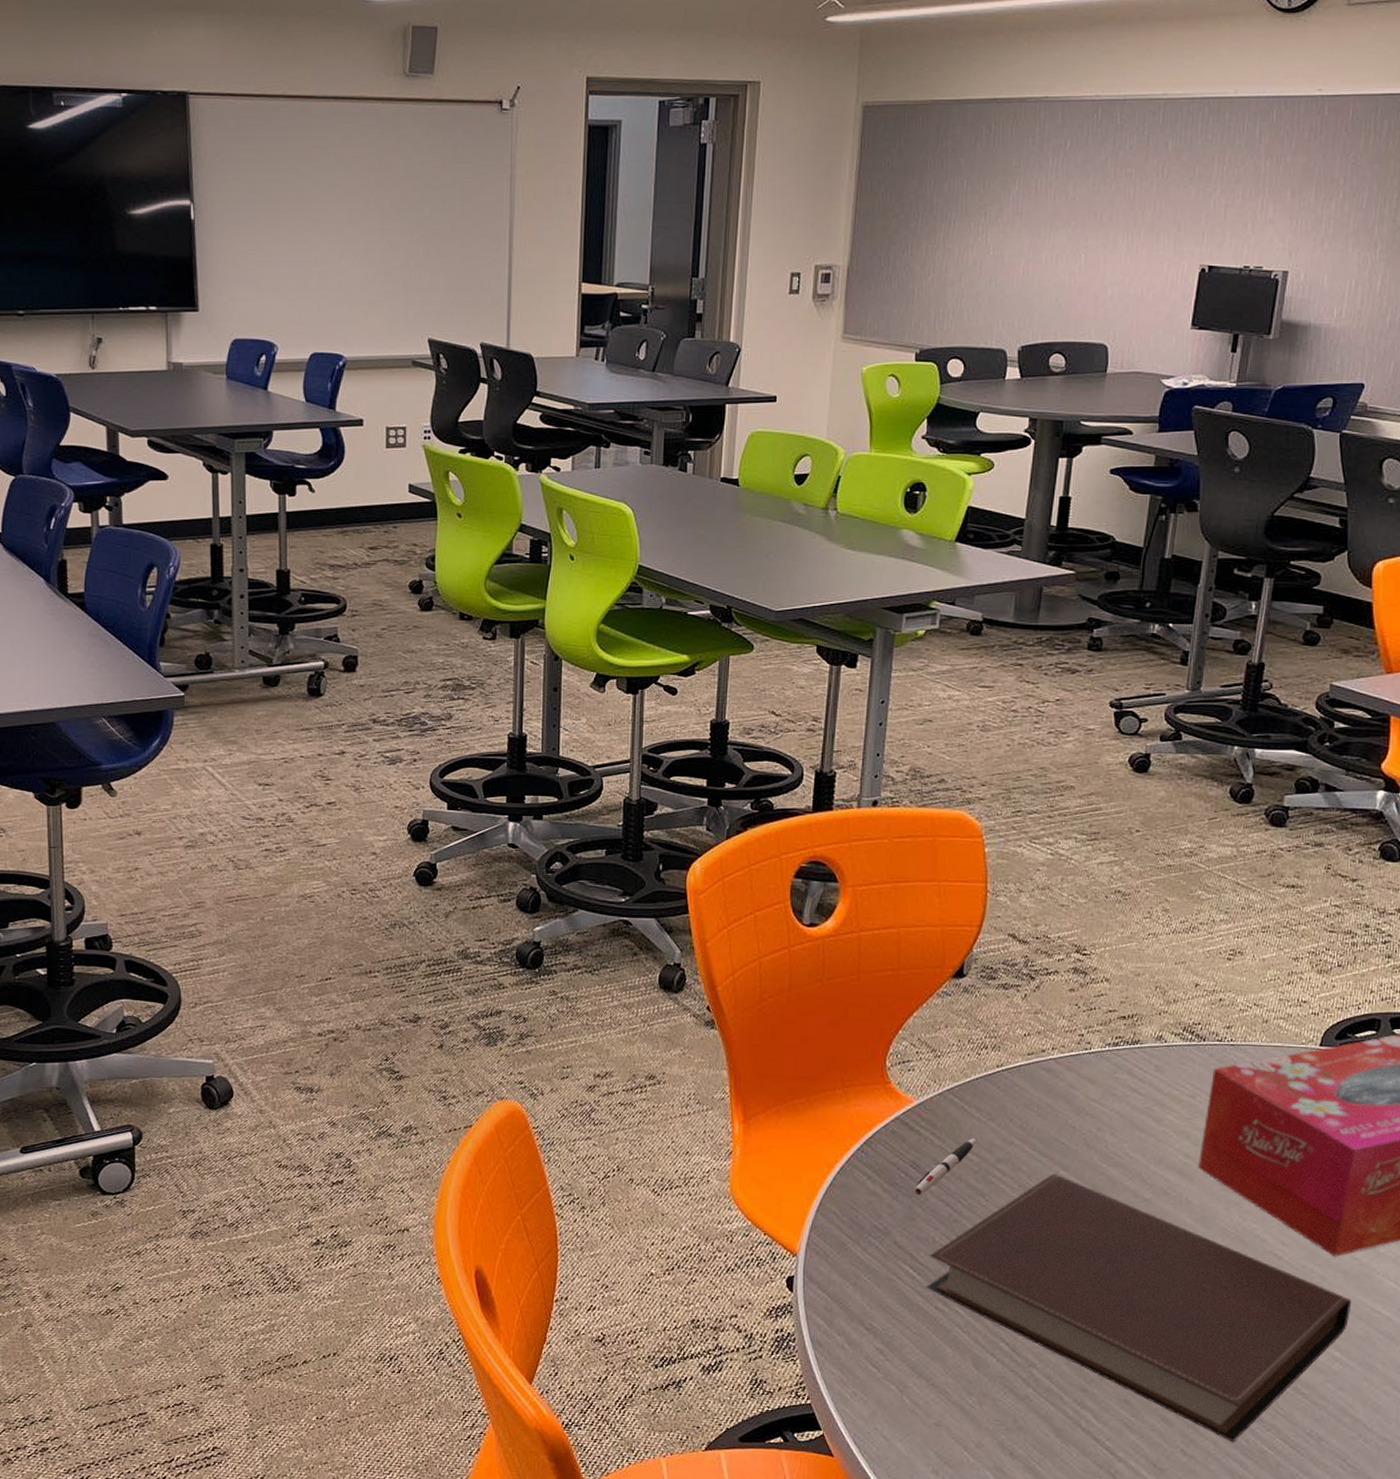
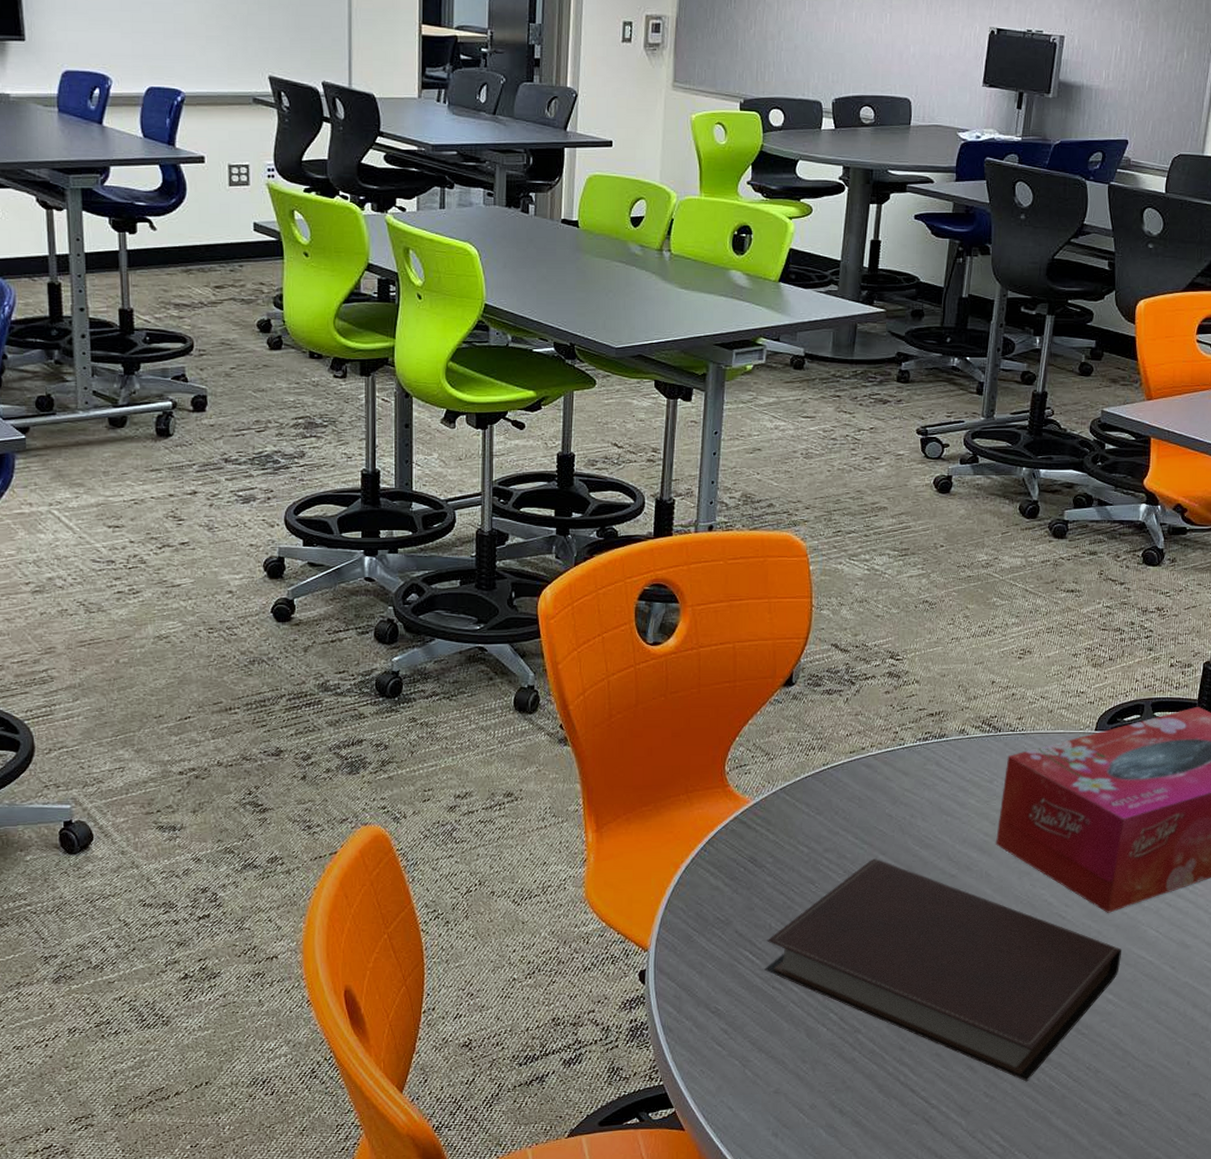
pen: present [914,1138,977,1196] -> none [752,831,807,887]

